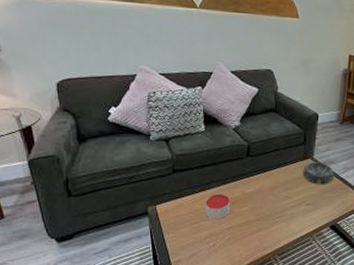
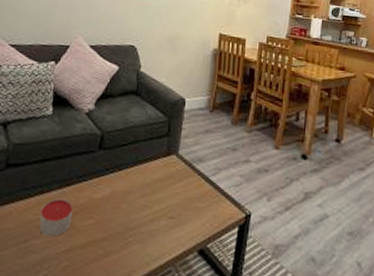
decorative bowl: present [303,161,334,185] -> none [165,159,203,190]

